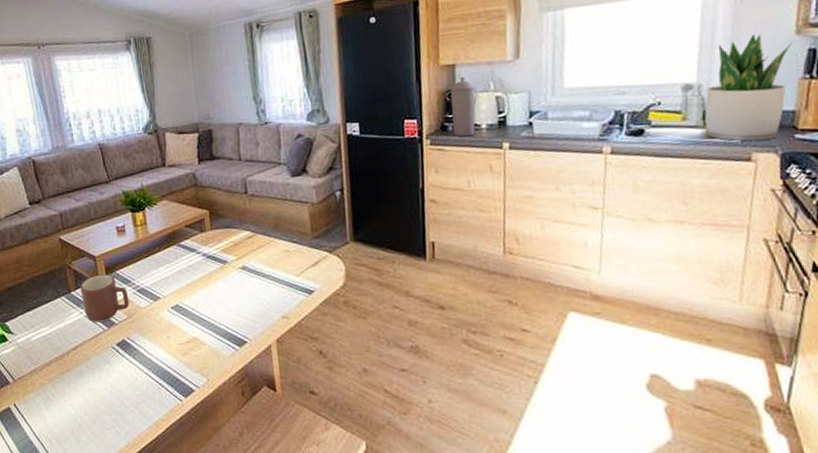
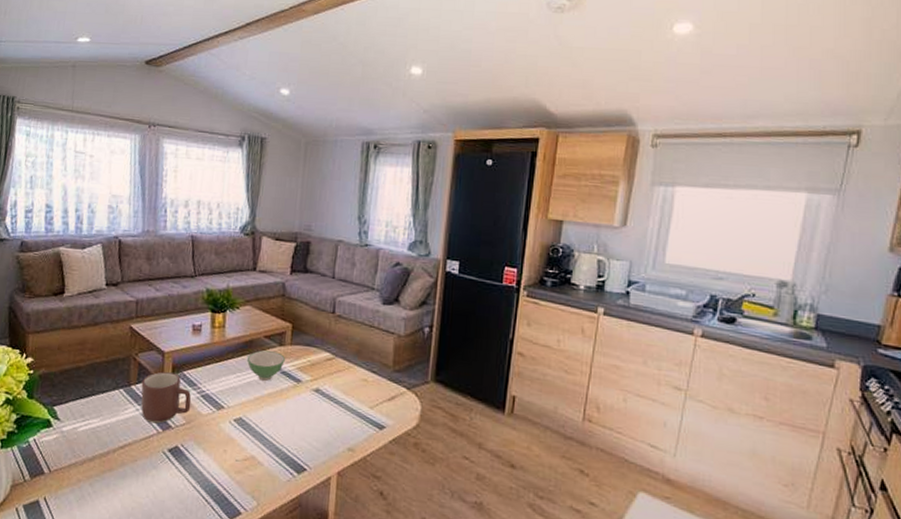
bowl: none [172,239,208,267] -> present [246,350,285,381]
canister: present [450,77,476,137] -> none [551,235,580,295]
planter: present [704,34,794,141] -> none [795,245,886,350]

